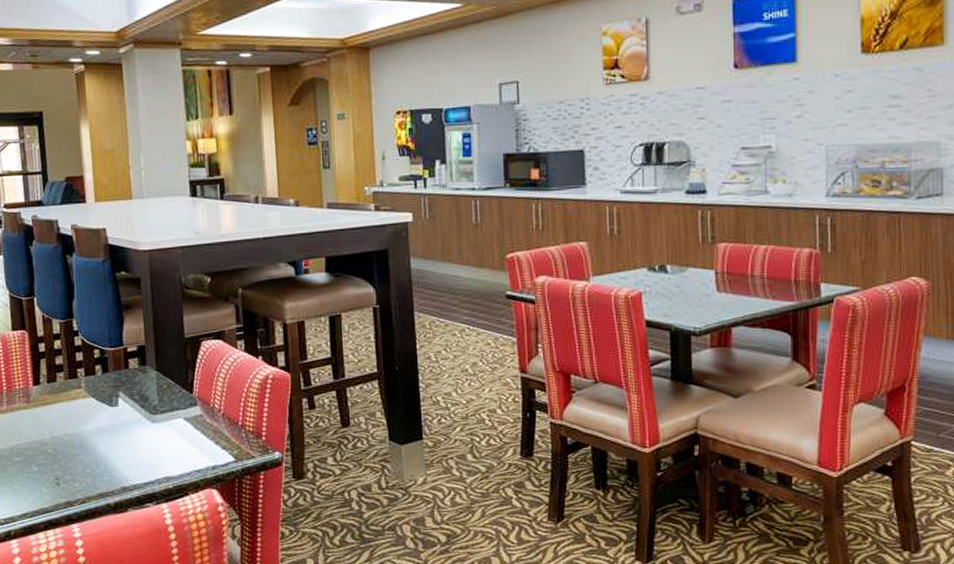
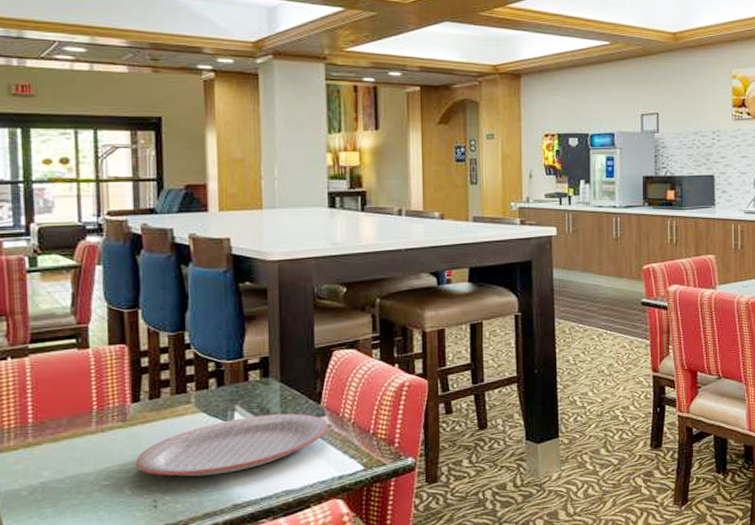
plate: none [39,402,201,458] -> present [135,413,329,477]

